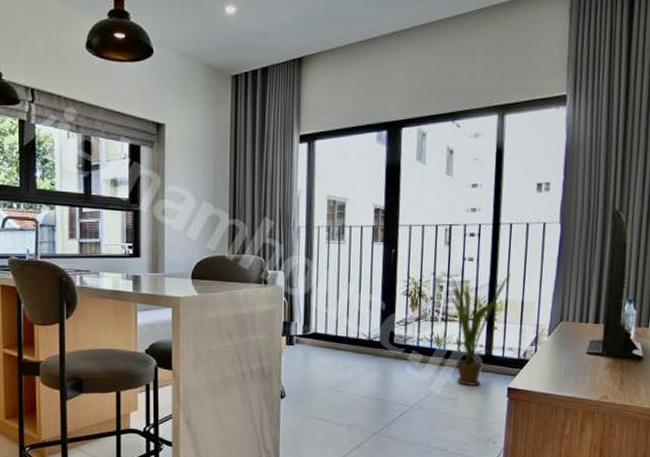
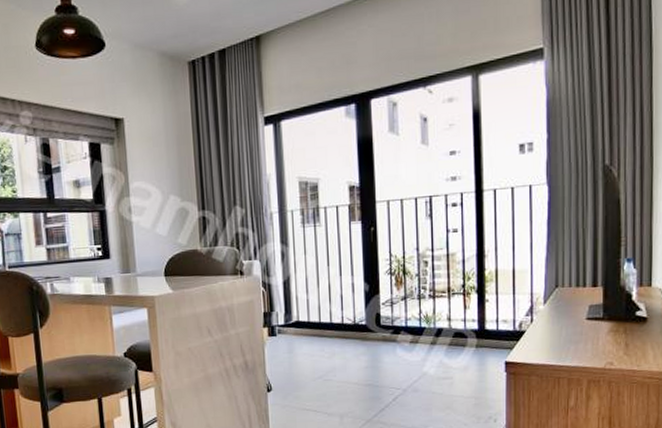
house plant: present [441,272,512,387] -> none [425,242,500,364]

